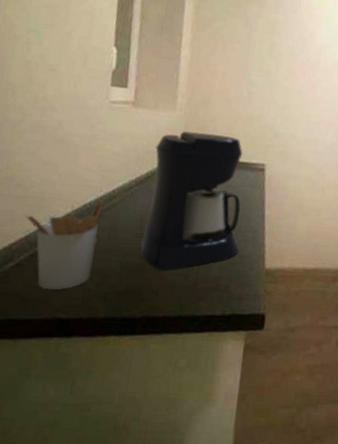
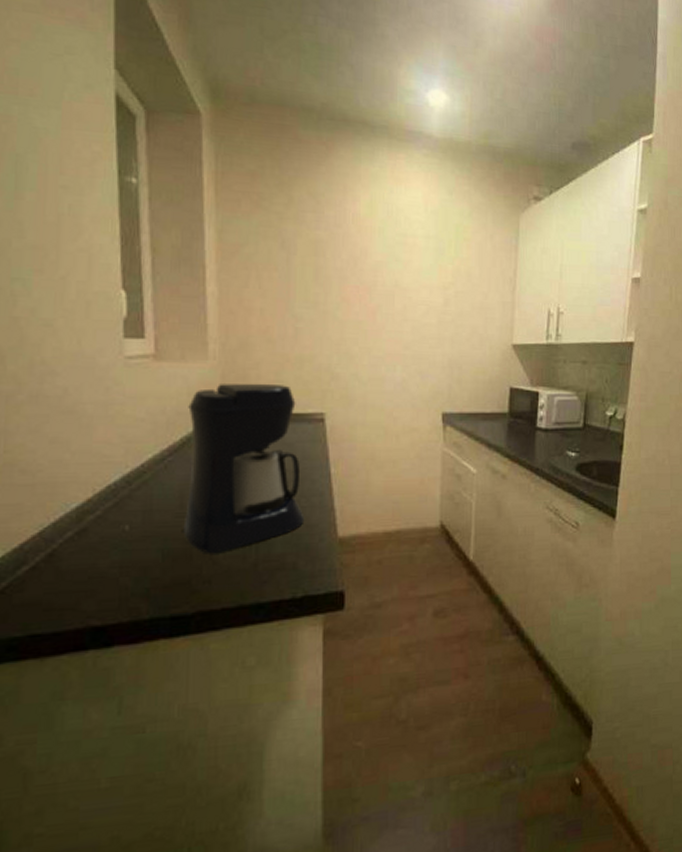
utensil holder: present [25,199,104,291] -> none [35,477,132,594]

